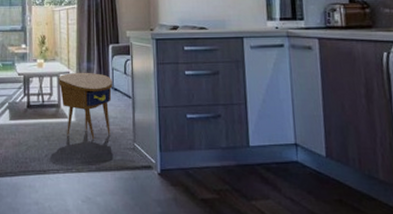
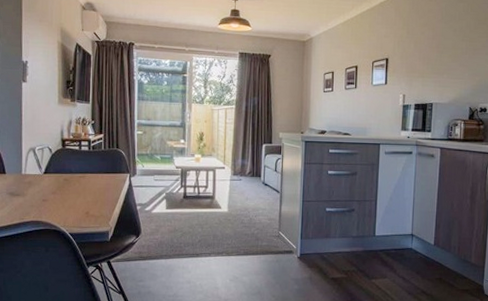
side table: present [59,72,113,140] -> none [214,168,264,228]

